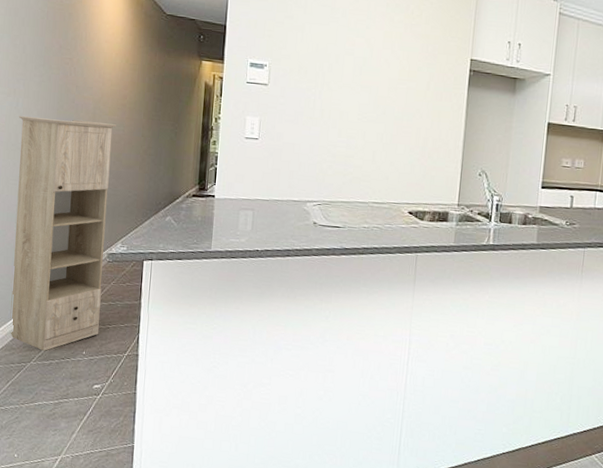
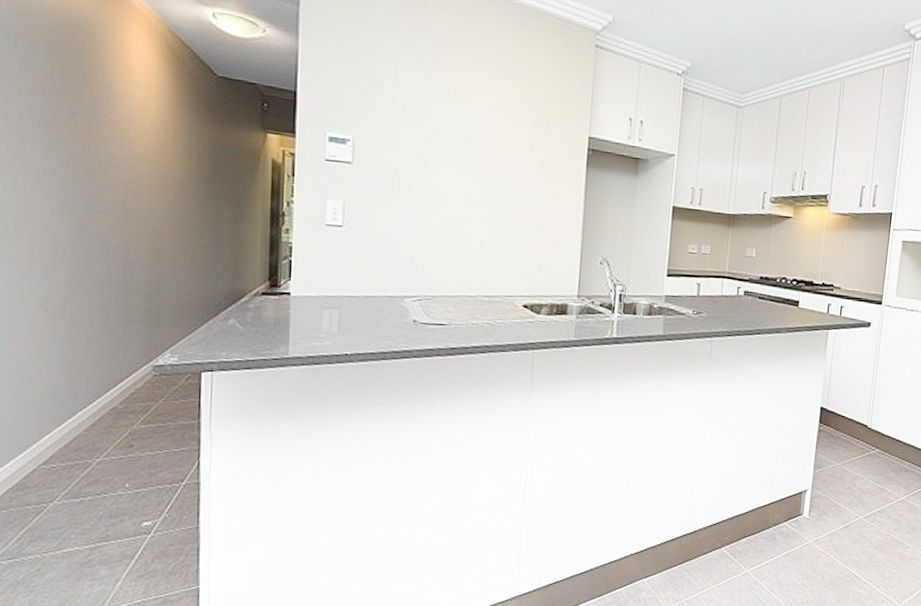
storage cabinet: present [9,116,116,351] -> none [17,199,156,487]

